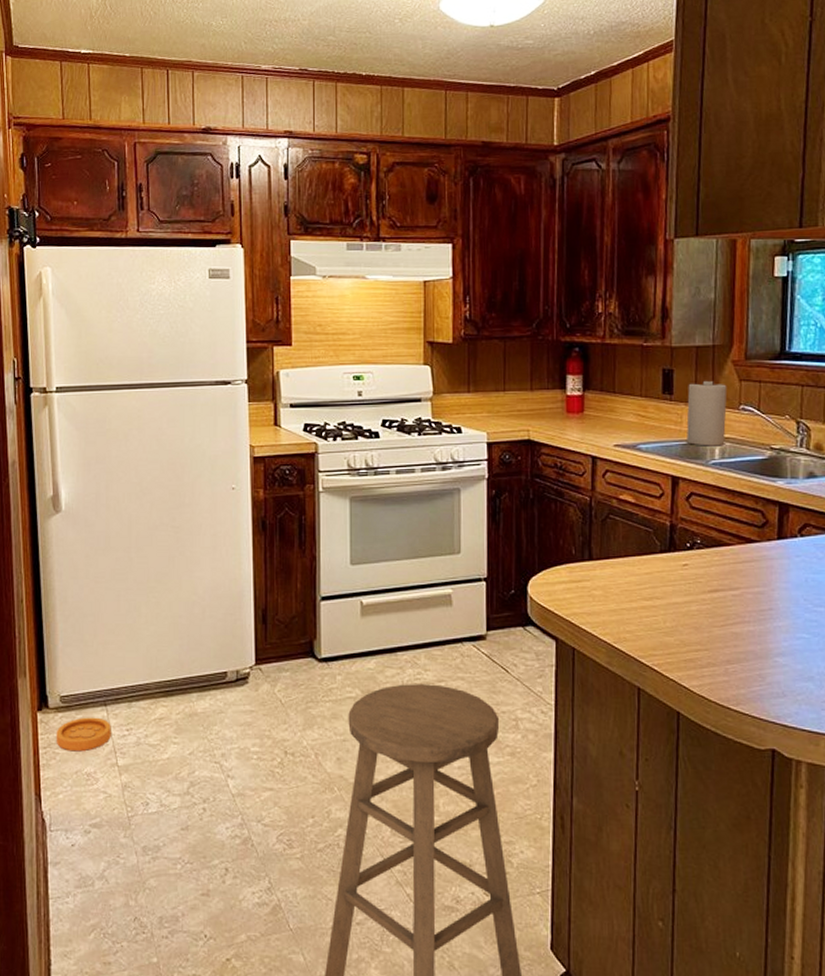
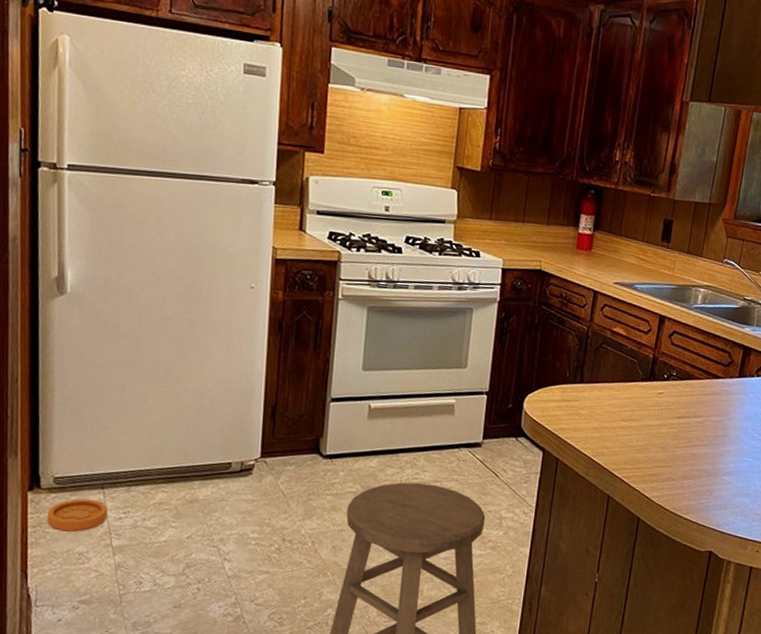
paper towel holder: present [686,381,727,446] -> none [676,234,716,293]

